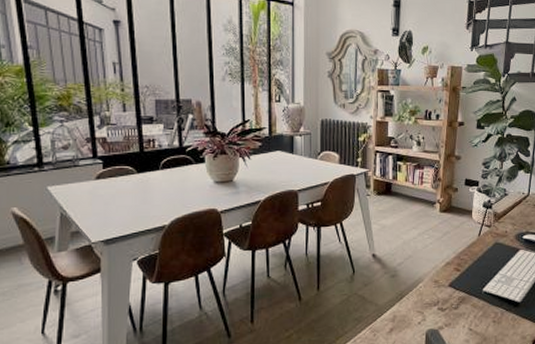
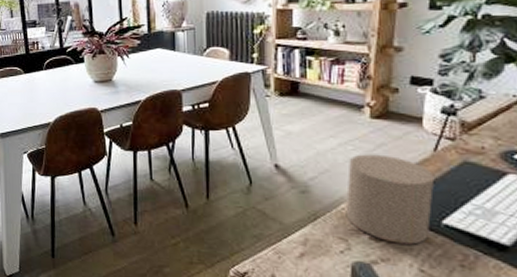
candle: none [422,240,478,311] -> present [345,154,434,245]

